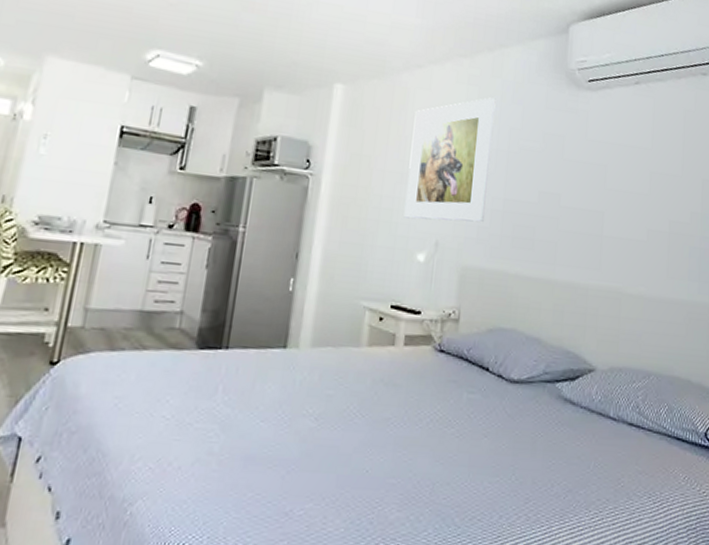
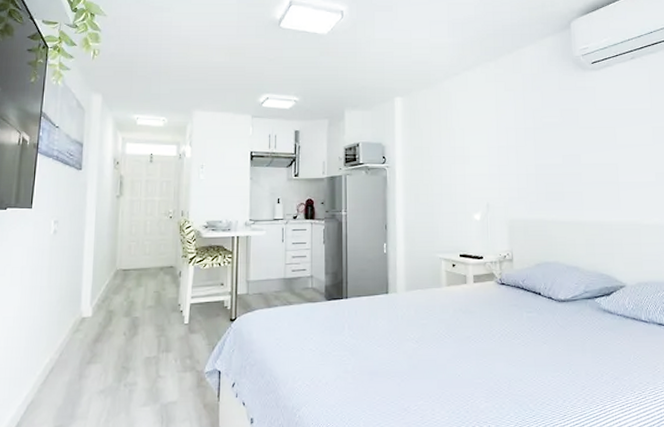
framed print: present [404,97,496,223] -> none [458,89,522,189]

